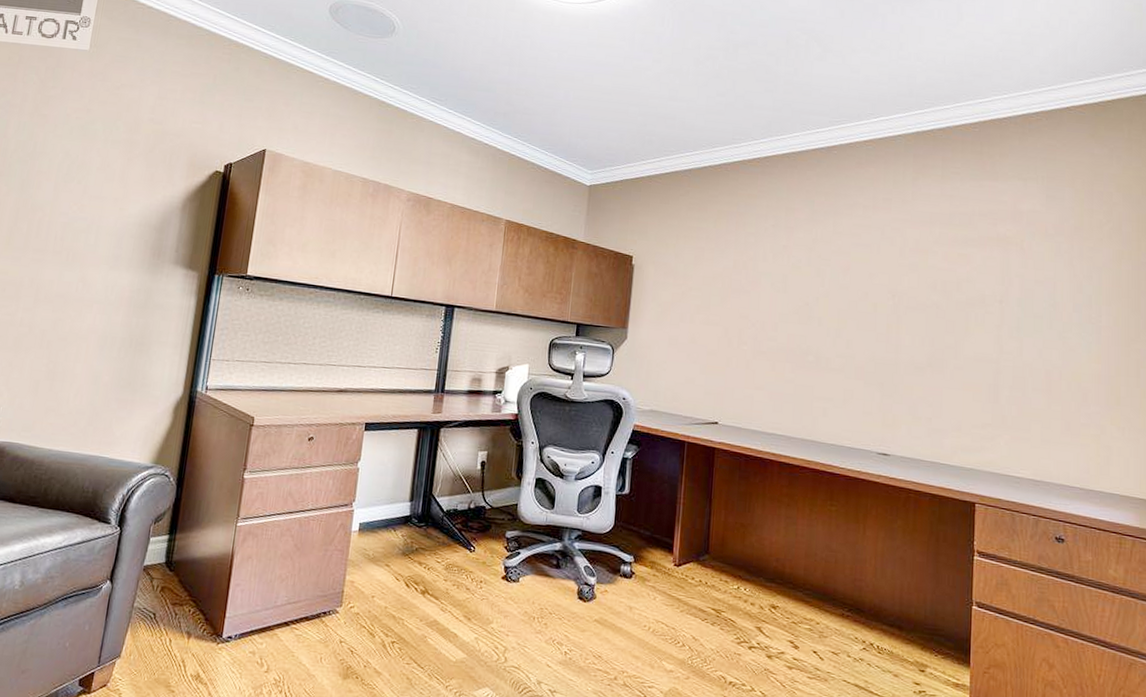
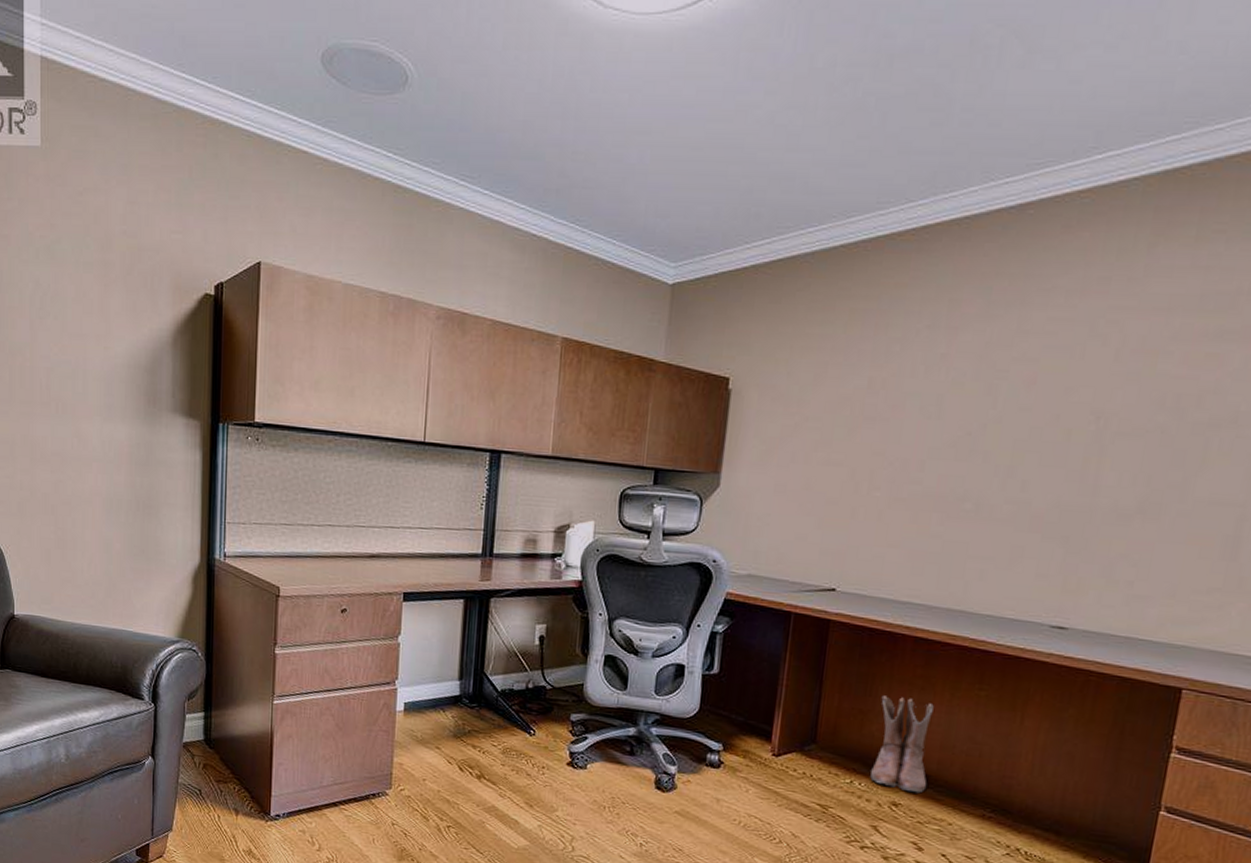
boots: none [753,511,798,596] -> present [870,695,934,793]

